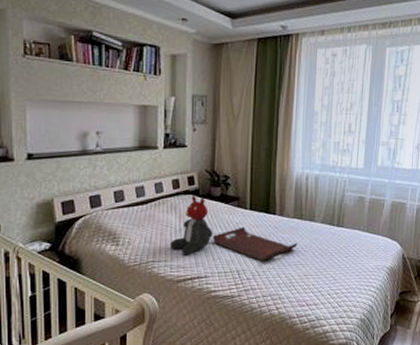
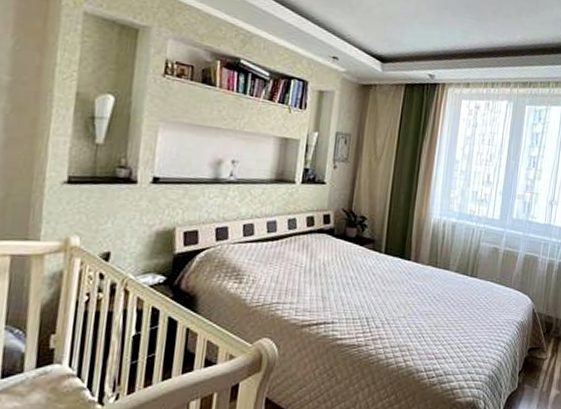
teddy bear: present [170,195,213,255] -> none [298,234,345,298]
serving tray: present [212,226,297,261] -> none [343,271,430,308]

